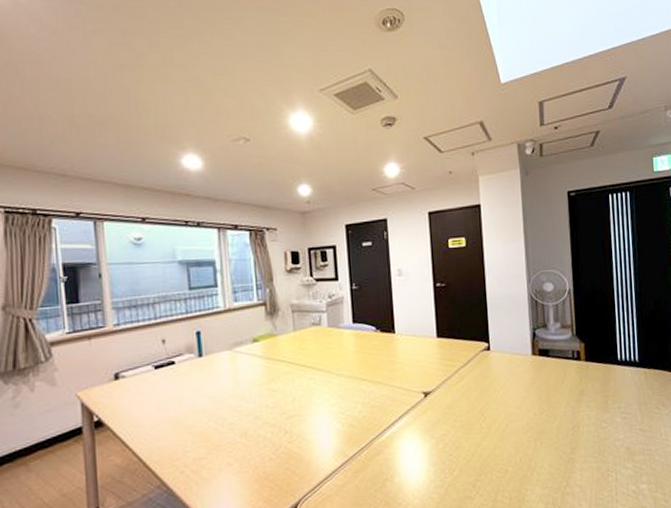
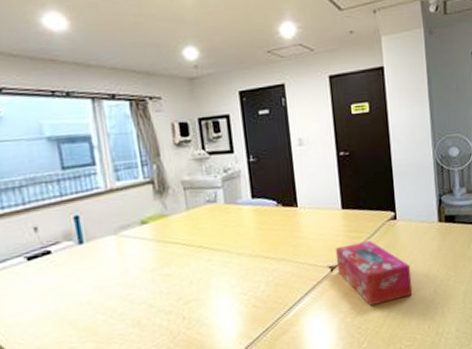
tissue box: none [429,370,505,434] -> present [335,241,413,306]

